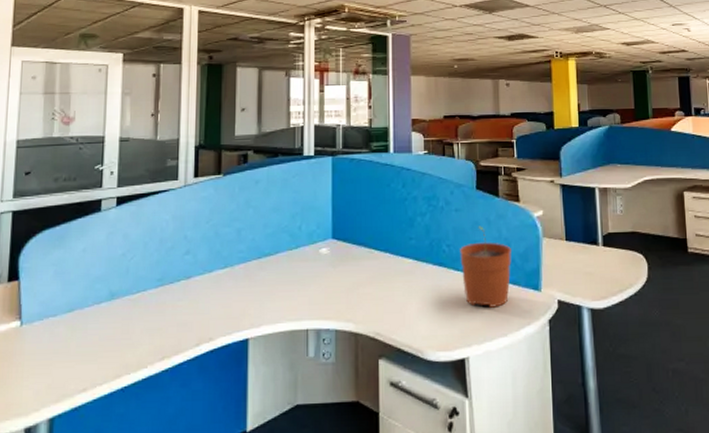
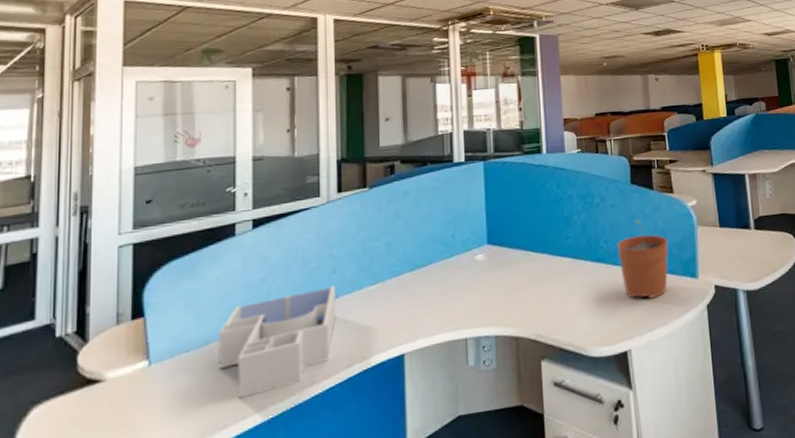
desk organizer: none [80,266,188,366] -> present [218,286,336,400]

